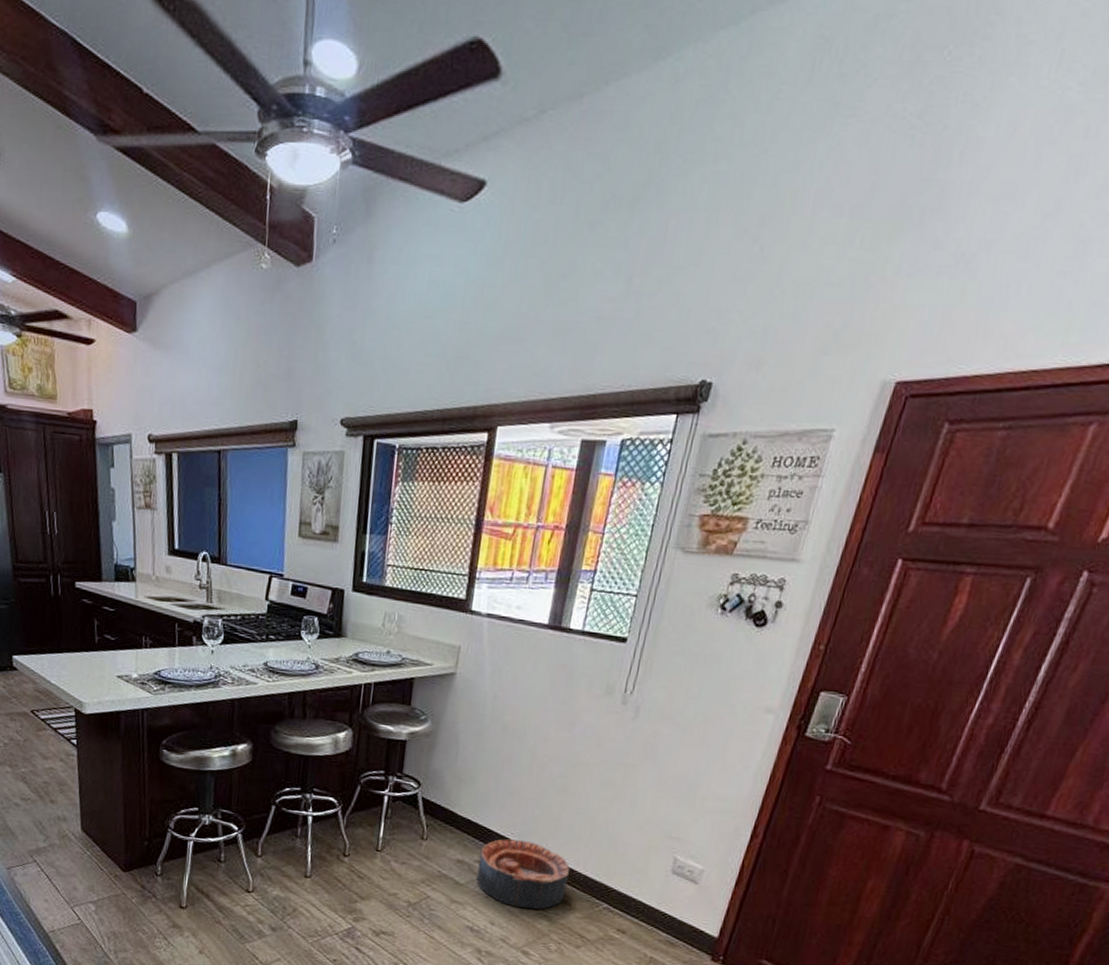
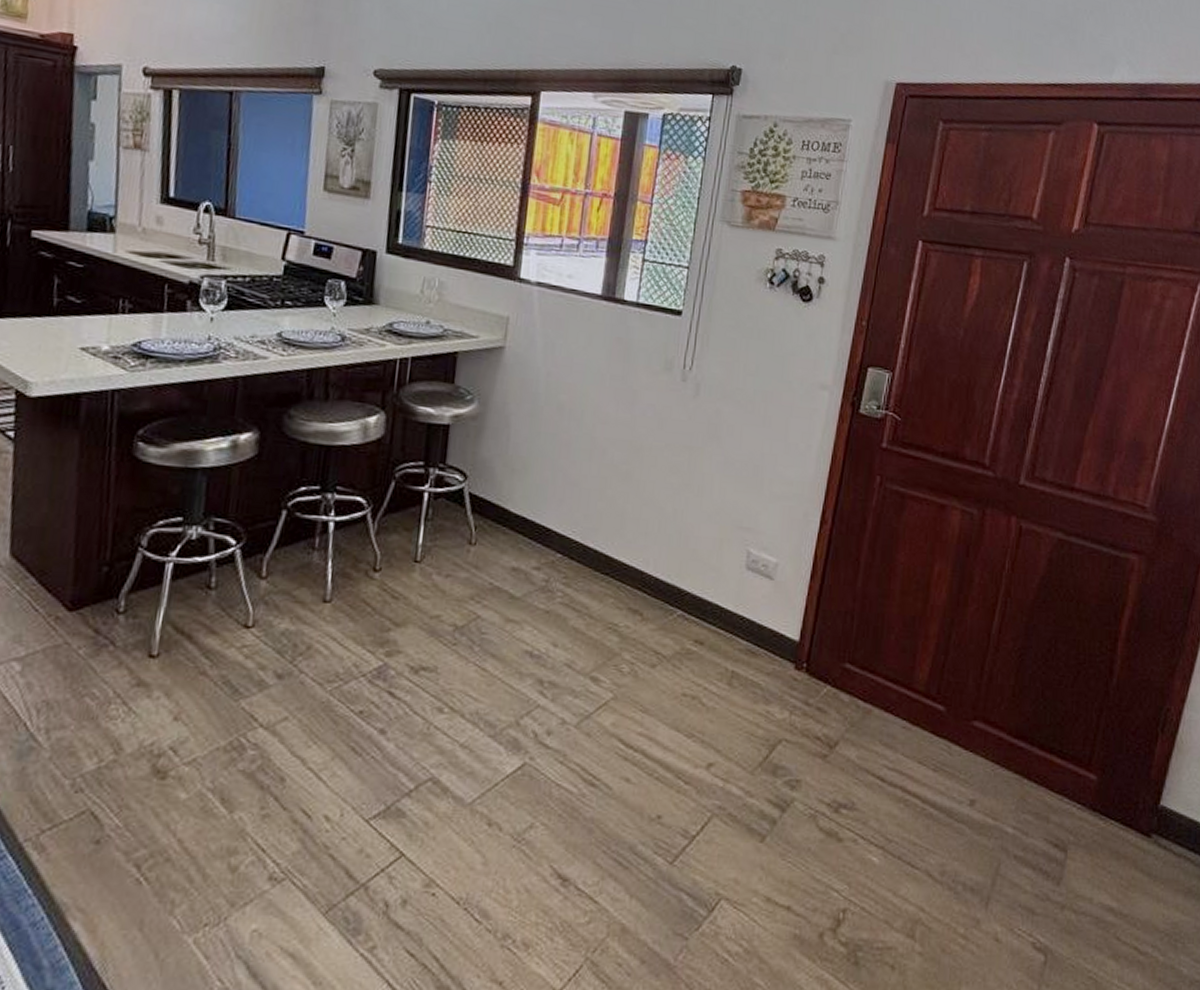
basket: present [476,839,570,910] -> none [535,539,639,624]

